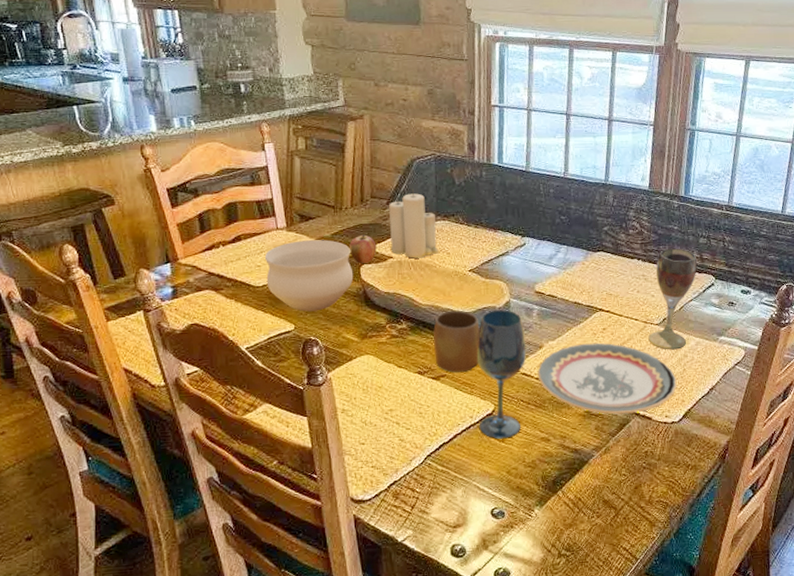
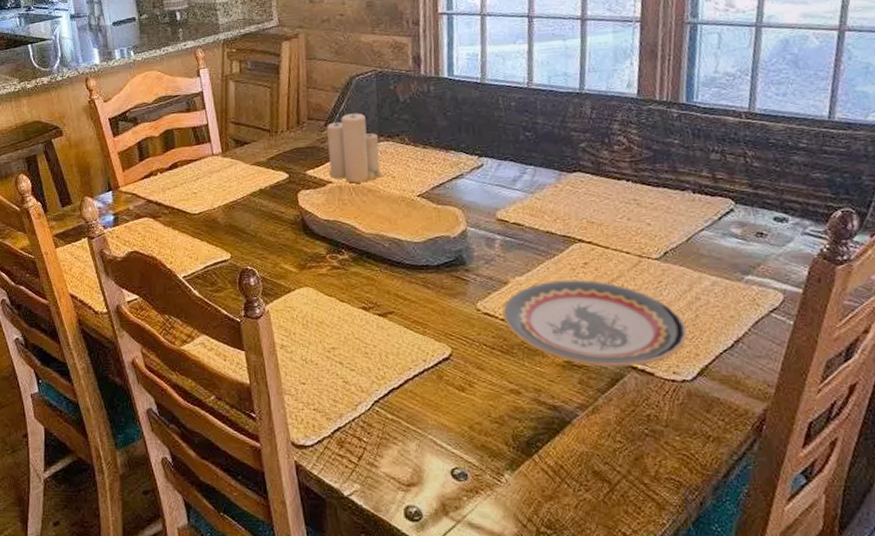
bowl: present [265,239,354,312] -> none [201,165,291,240]
apple: present [349,234,377,263] -> none [285,158,315,189]
mug: present [433,310,480,372] -> none [378,240,432,309]
wineglass: present [476,310,527,439] -> none [428,240,489,388]
cup: present [648,248,698,350] -> none [645,166,709,291]

